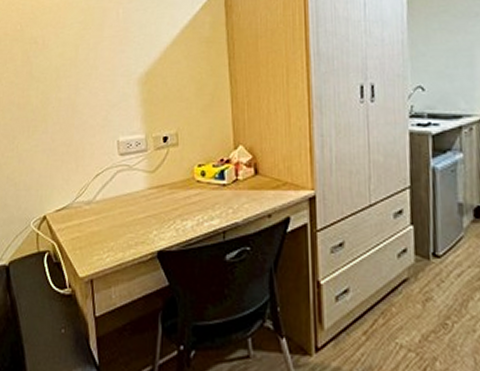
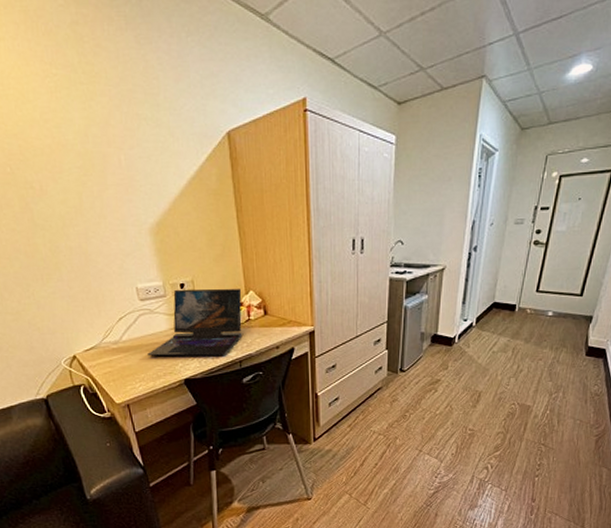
laptop: none [120,142,230,223] -> present [147,288,242,356]

